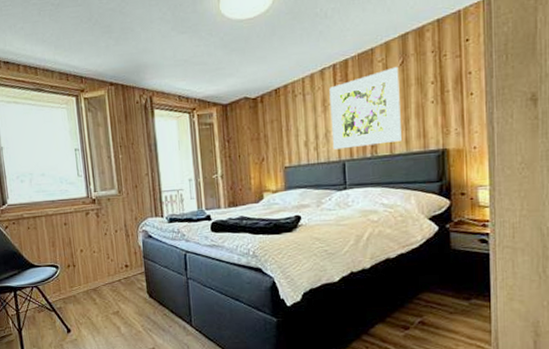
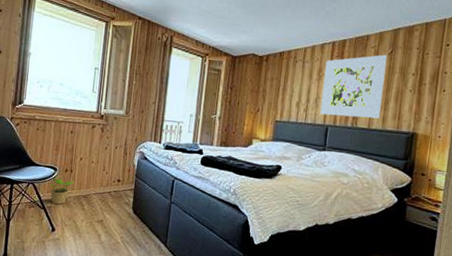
potted plant: none [52,274,79,304] -> present [48,177,74,205]

